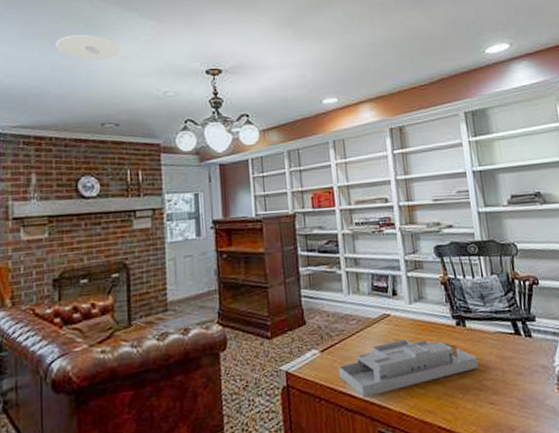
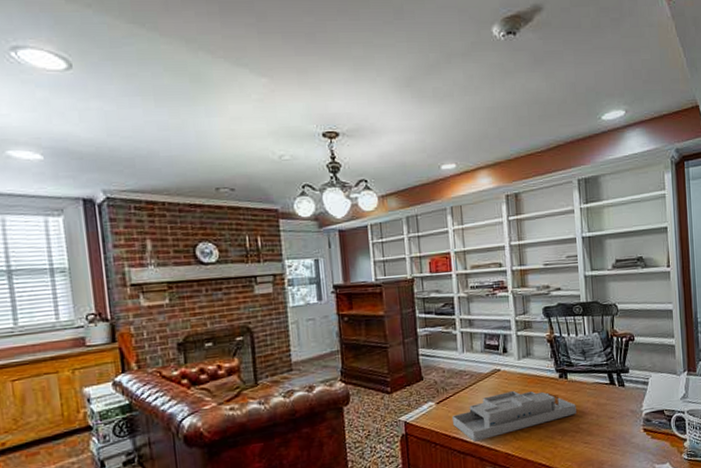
recessed light: present [55,35,121,60] -> none [160,92,232,120]

